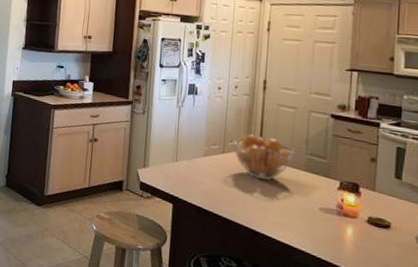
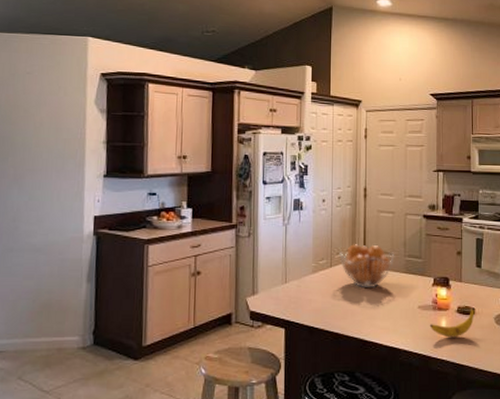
banana: none [332,221,390,250] -> present [429,307,475,338]

